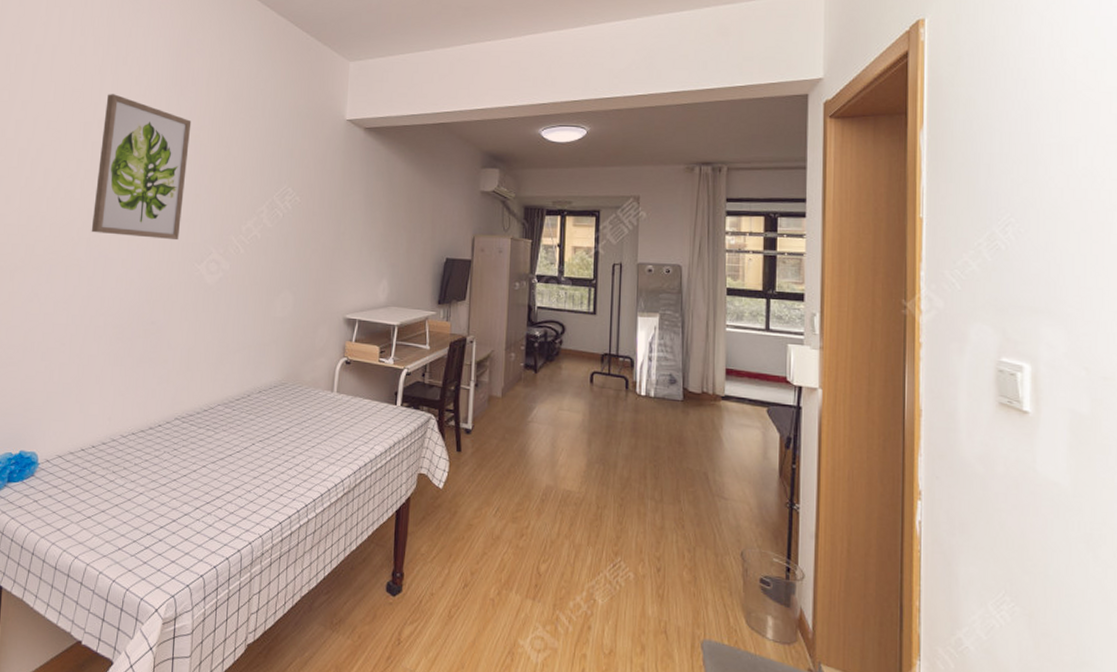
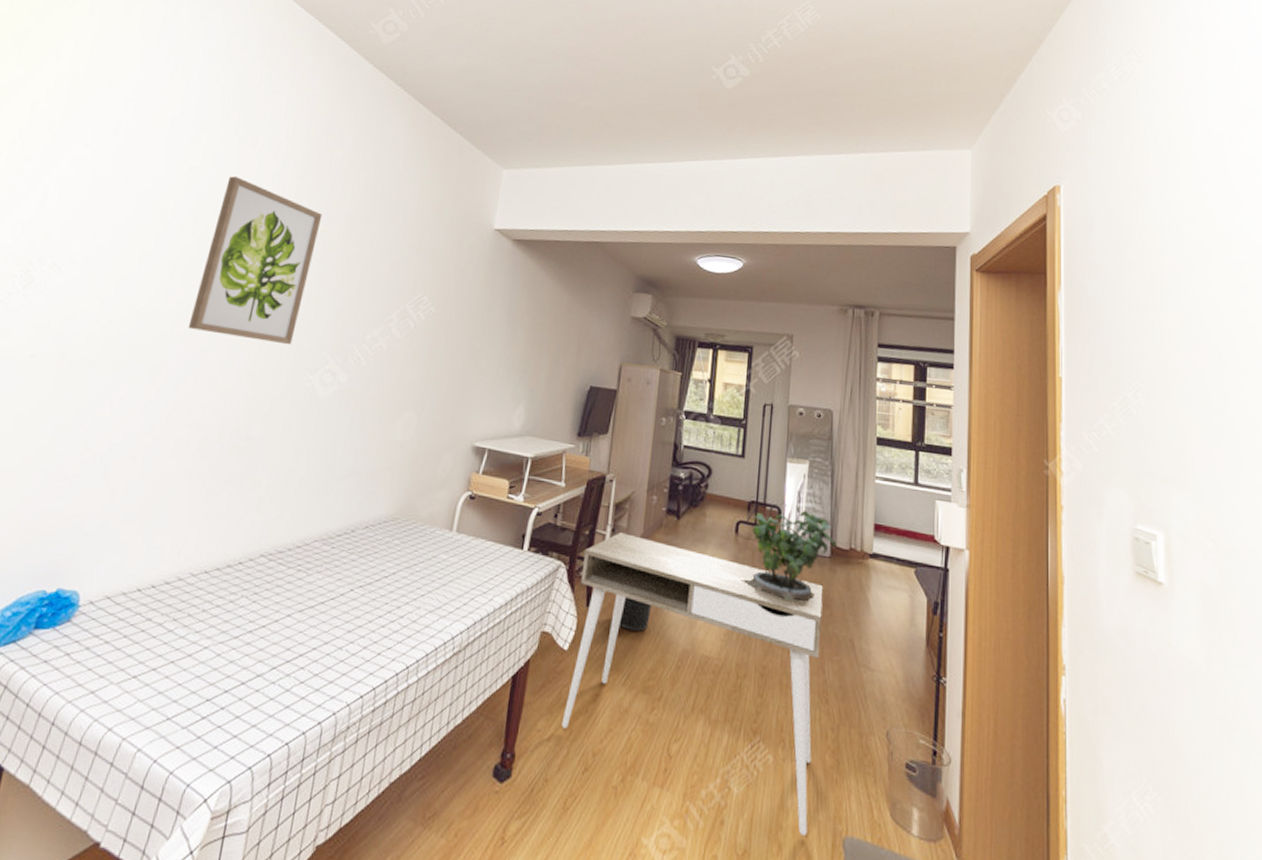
desk: none [442,387,677,639] -> present [561,532,823,836]
wastebasket: none [487,442,515,471] -> present [619,597,651,631]
potted plant: none [598,354,689,442] -> present [742,503,837,602]

